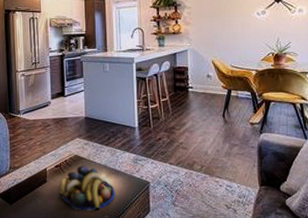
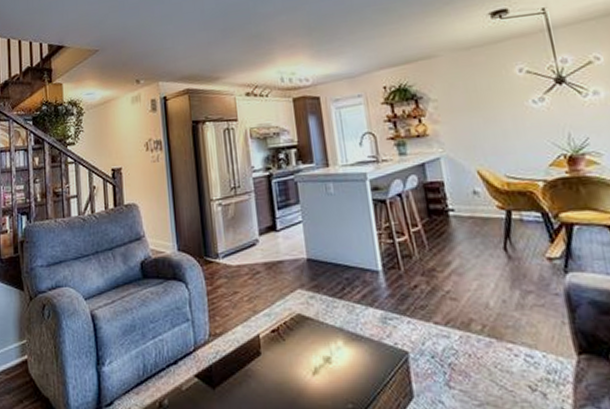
fruit bowl: present [58,165,115,212] -> none [278,328,360,399]

